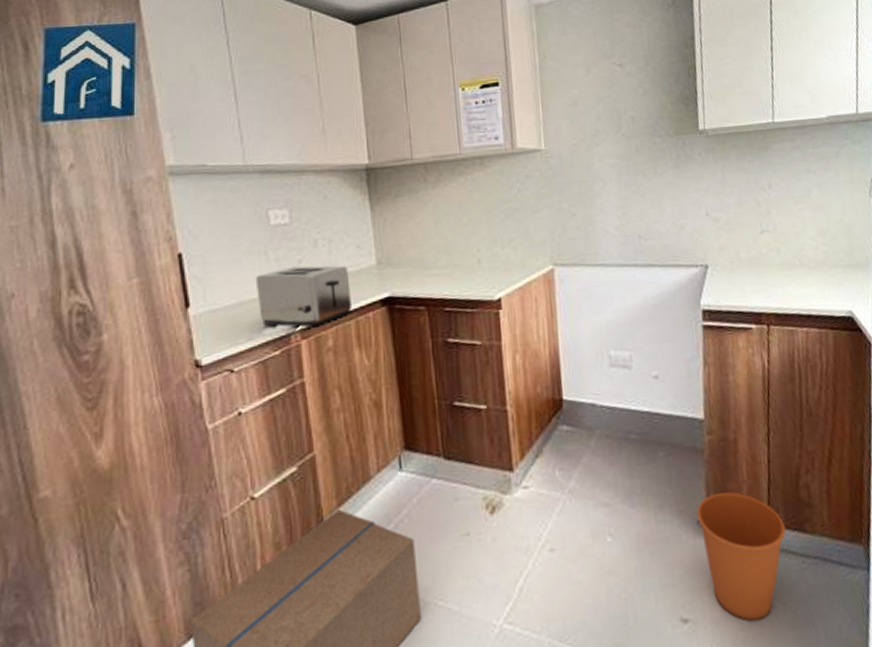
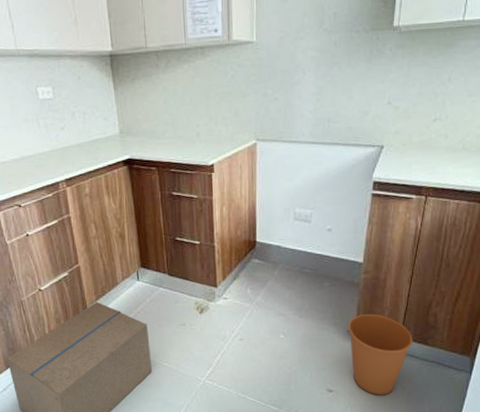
toaster: present [255,265,352,328] -> none [31,132,102,179]

